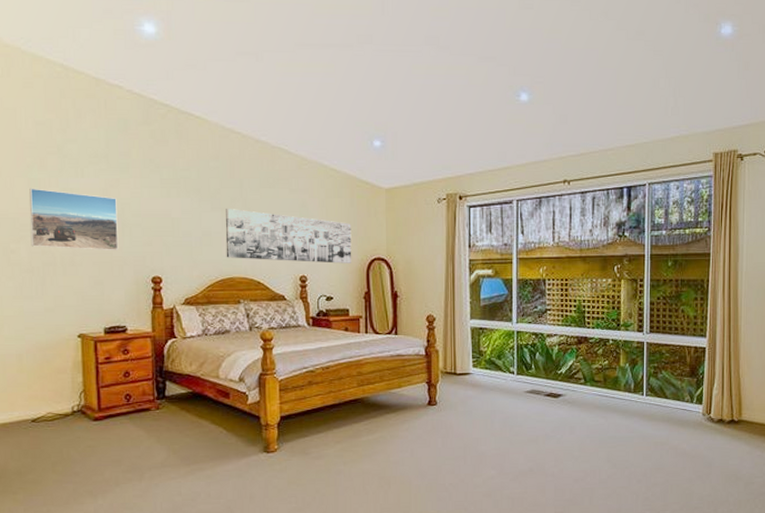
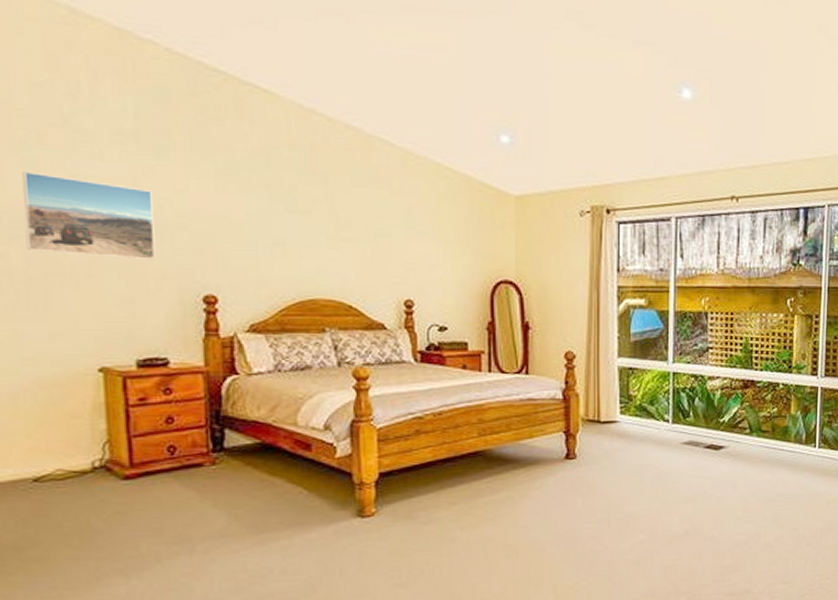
wall art: present [225,208,352,263] -> none [304,210,472,286]

